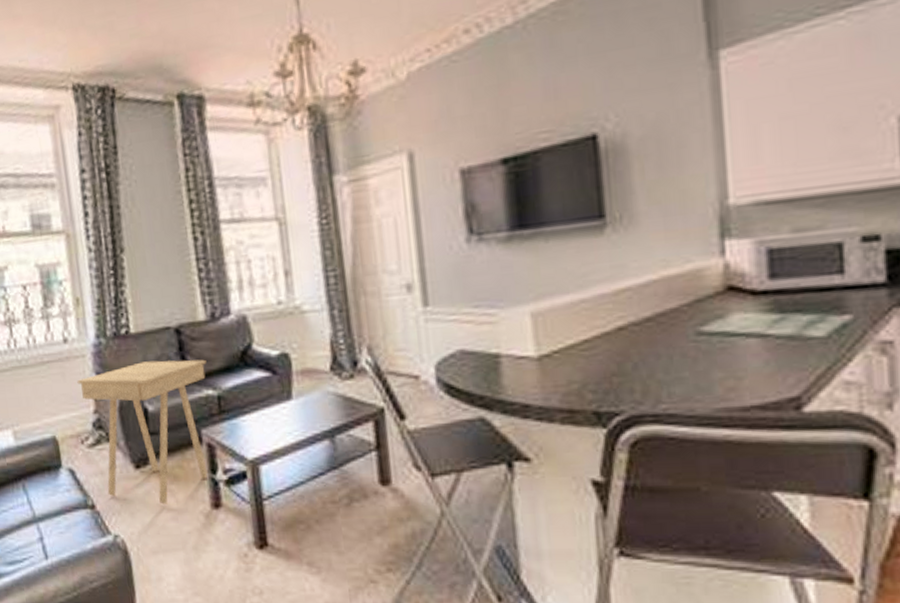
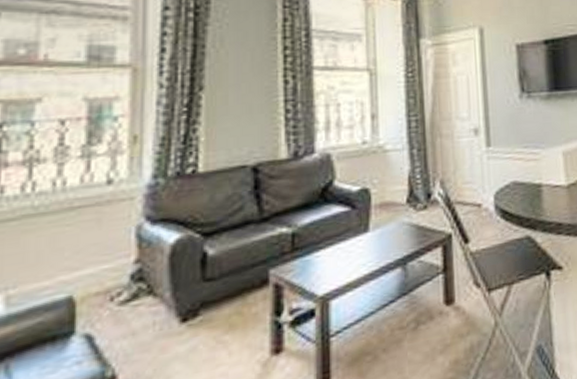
side table: present [77,359,208,504] -> none [117,197,284,360]

